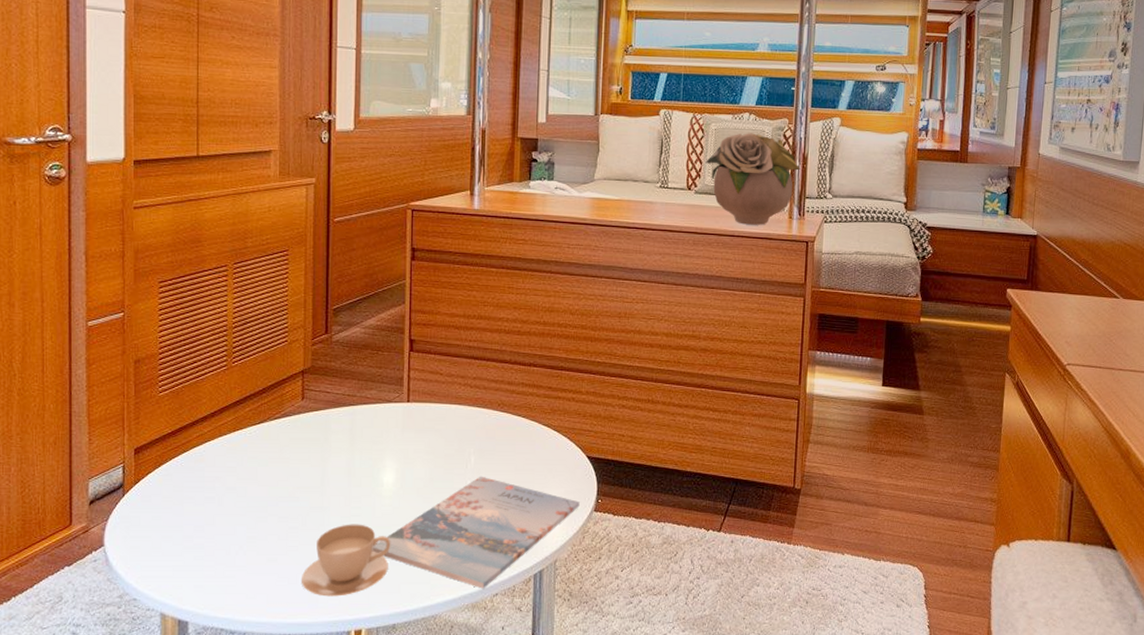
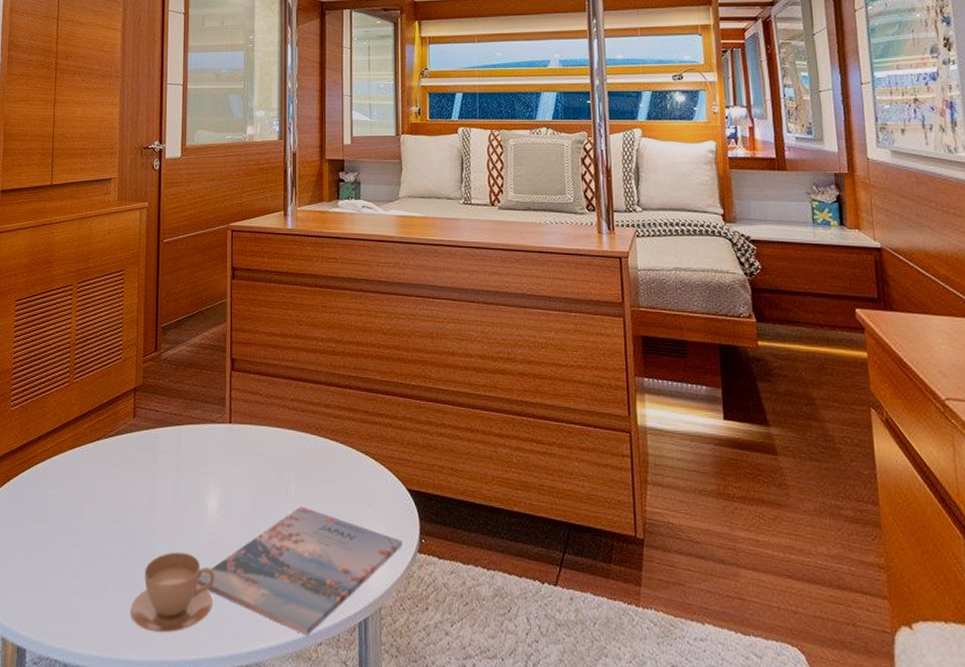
flower arrangement: present [706,133,800,225] -> none [507,147,605,241]

